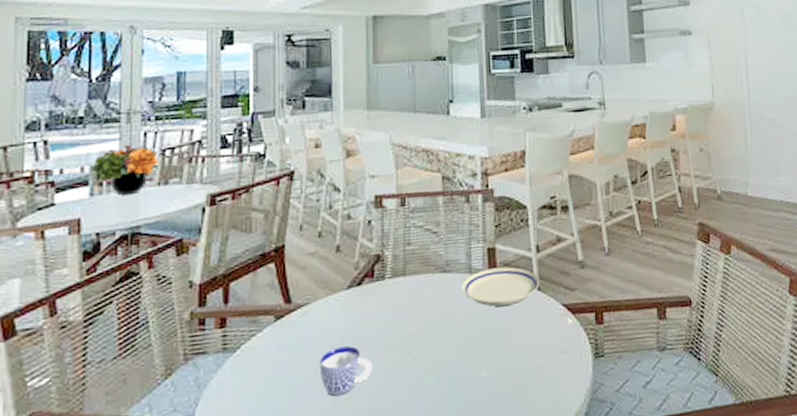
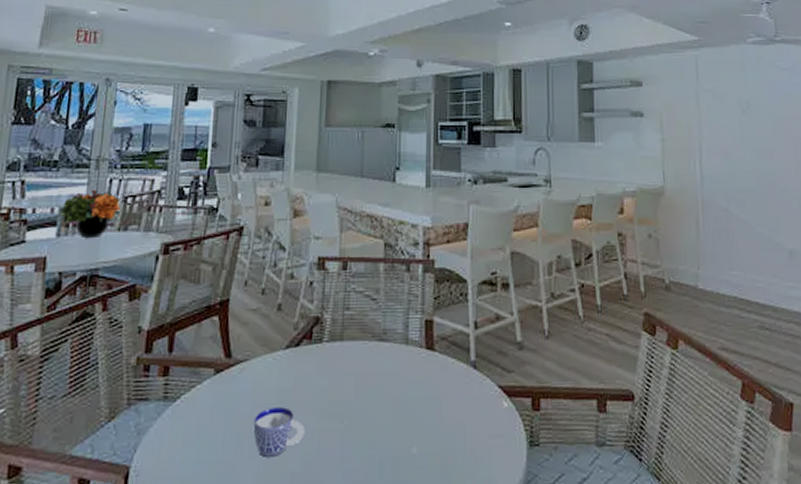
plate: present [462,266,541,307] -> none [397,341,477,382]

